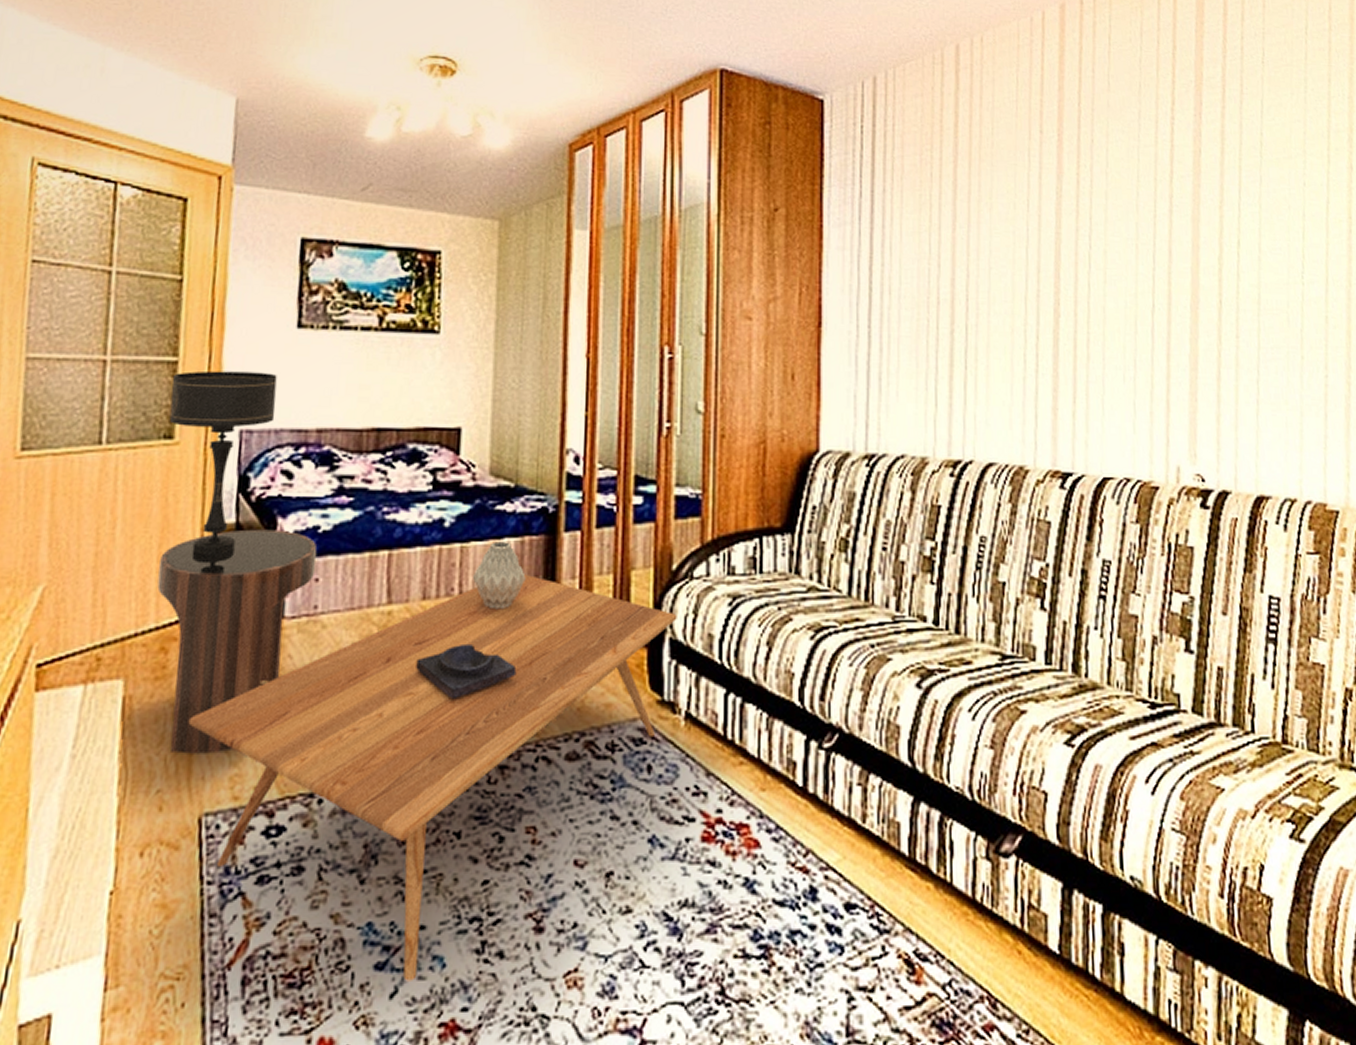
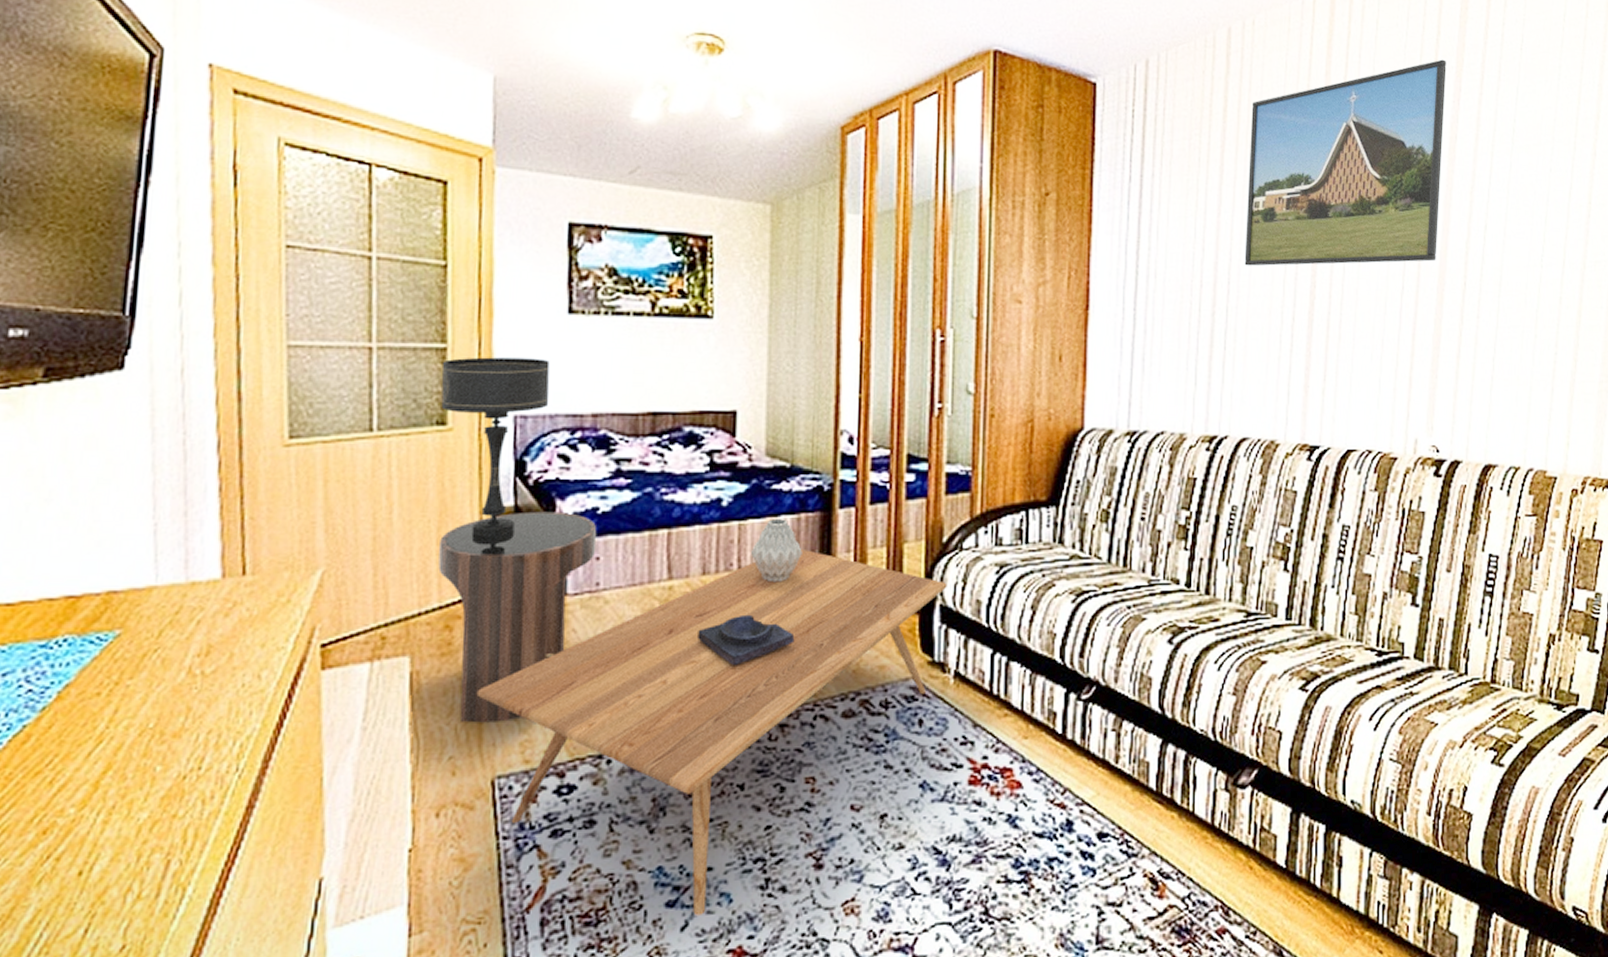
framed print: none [982,73,1188,283] -> present [1244,59,1446,266]

